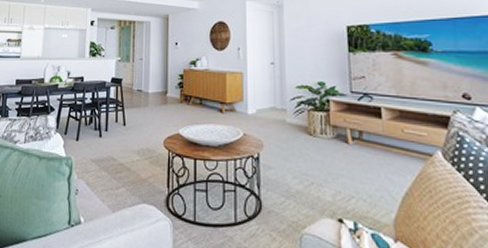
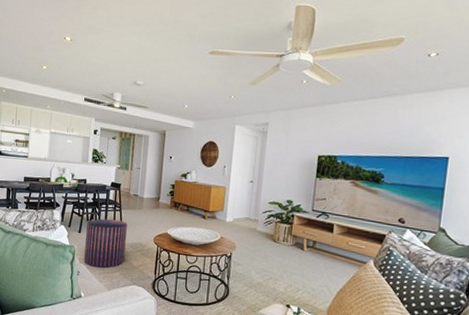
pouf: none [83,121,132,183] -> present [84,218,127,268]

